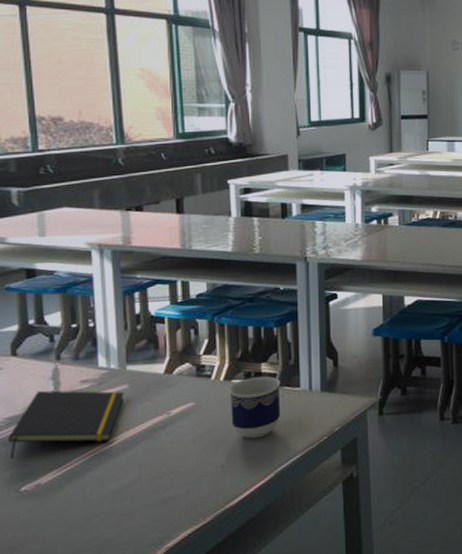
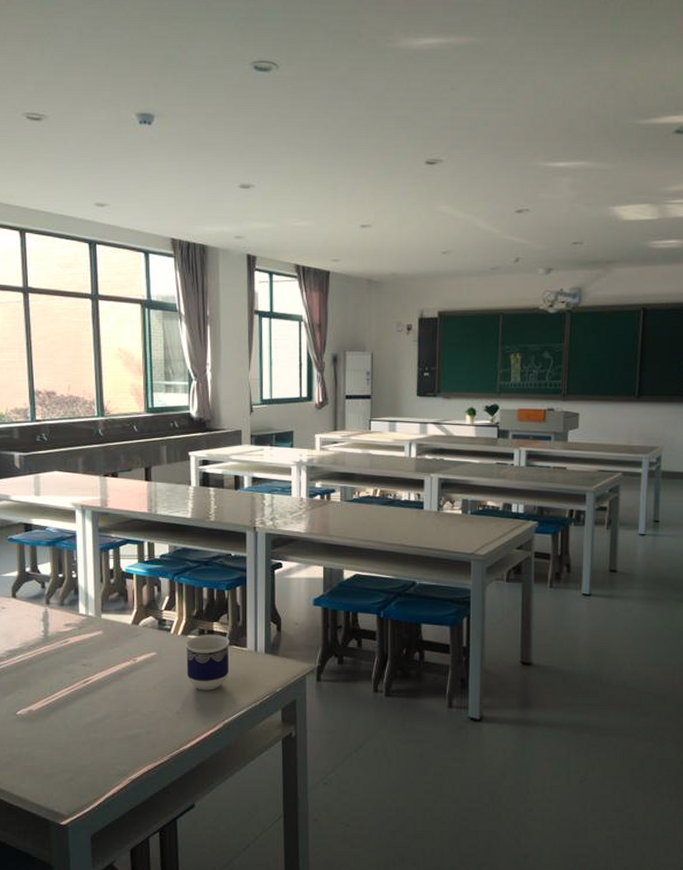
notepad: present [9,390,124,460] -> none [9,629,99,687]

